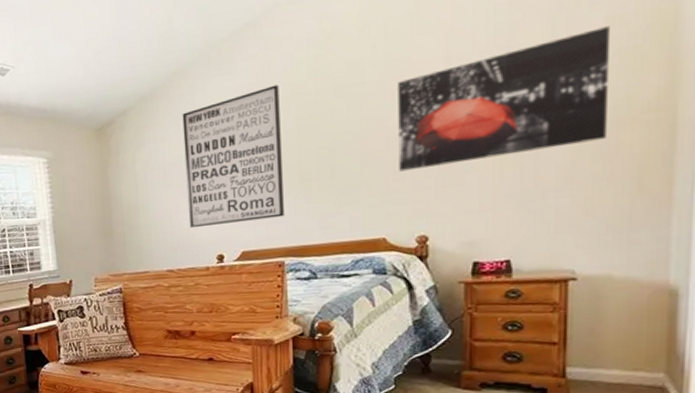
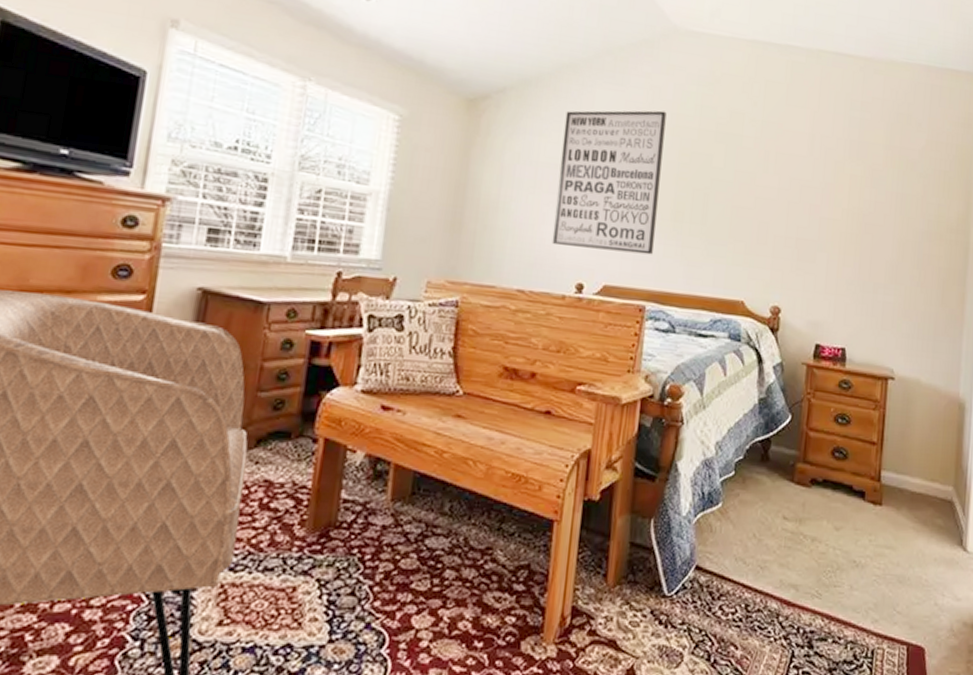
wall art: present [398,26,610,172] -> none [763,143,929,248]

